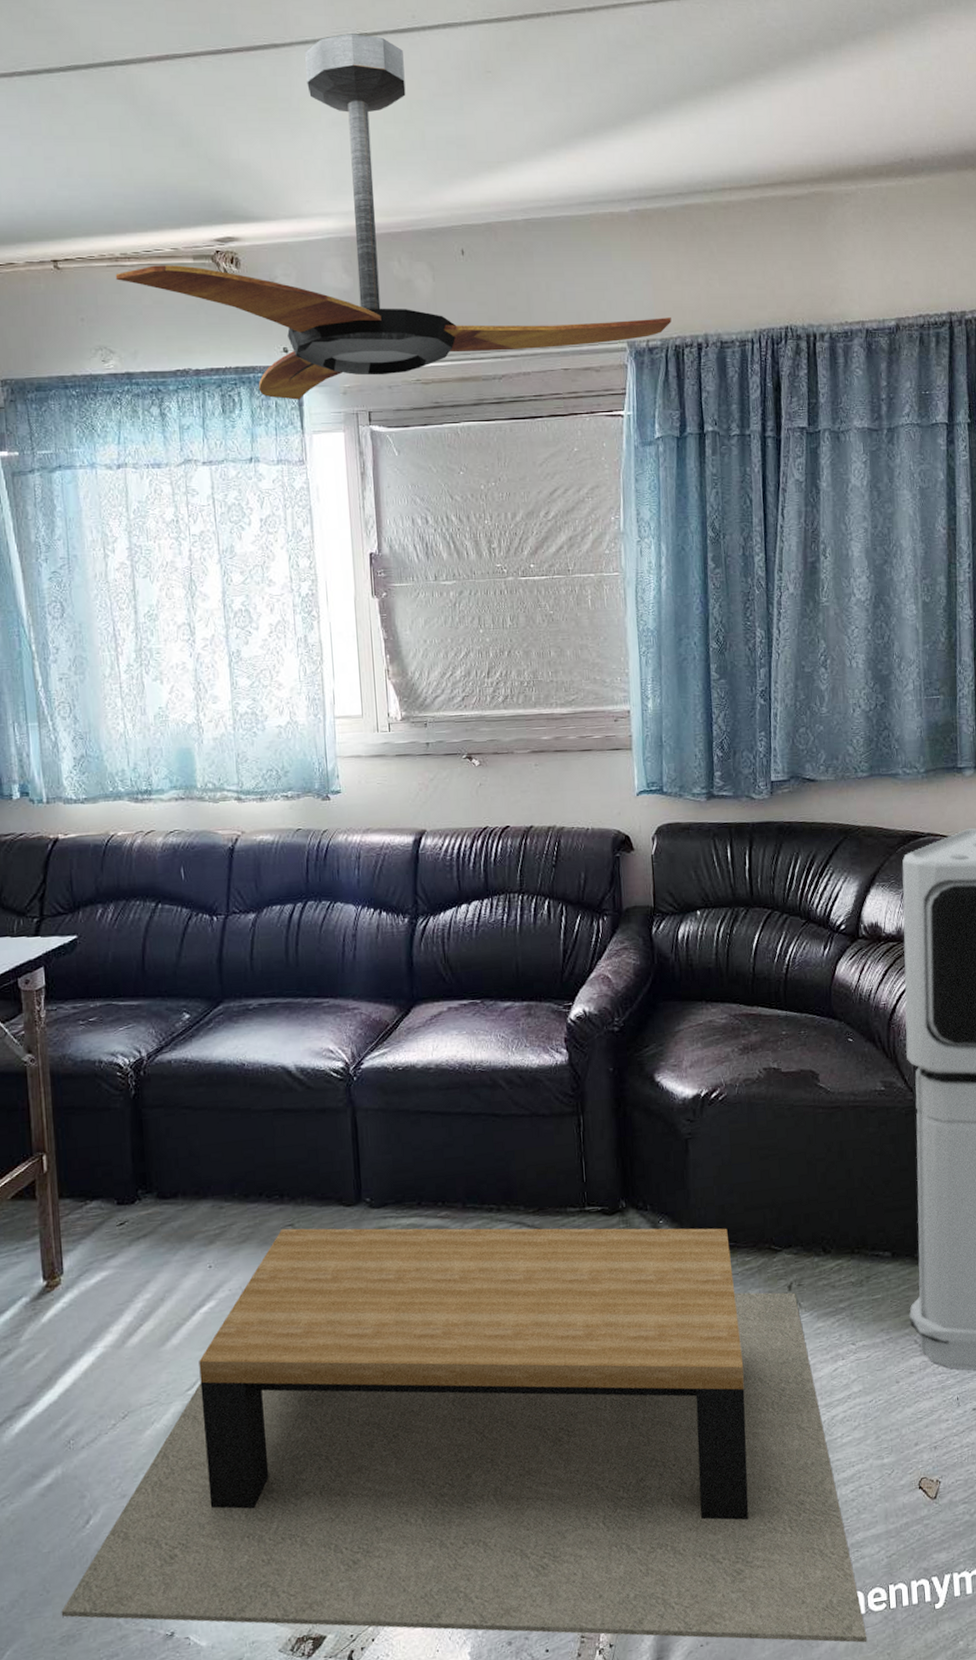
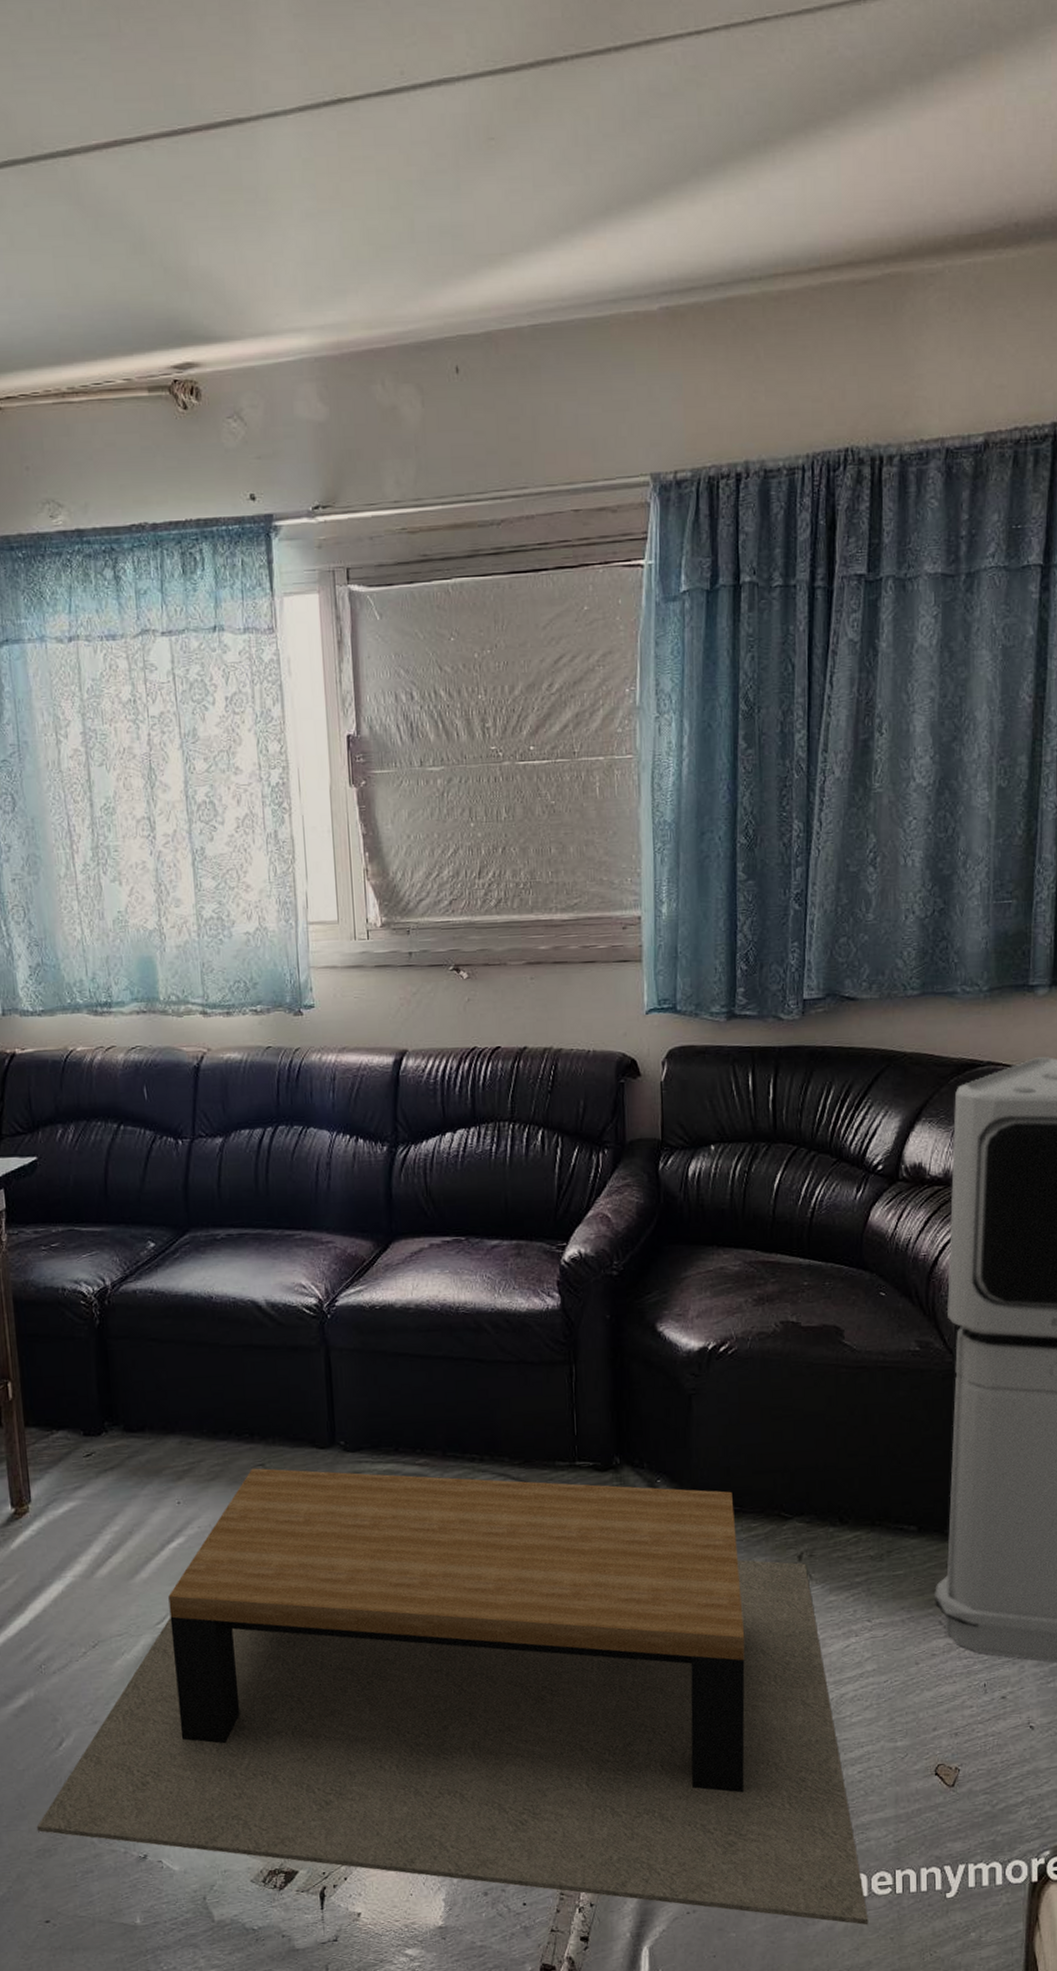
ceiling fan: present [115,33,672,400] -> none [62,99,705,557]

